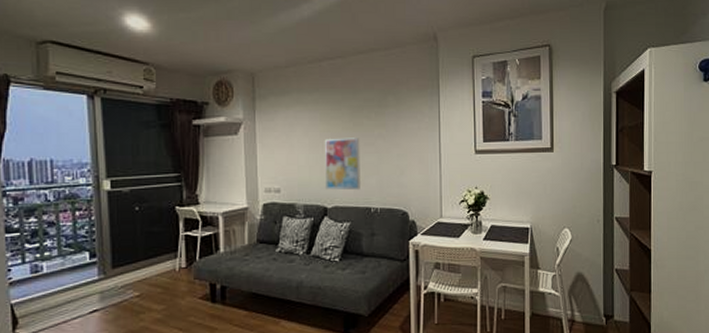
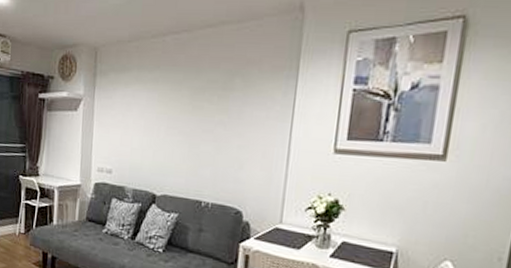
wall art: present [324,138,360,191] -> none [156,122,198,181]

